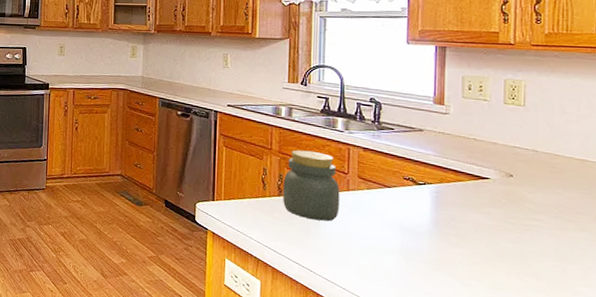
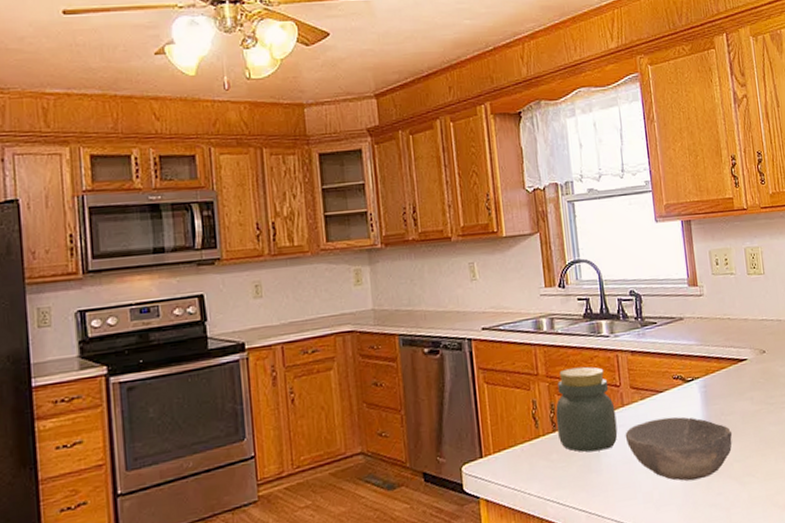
bowl: none [346,208,461,269] -> present [625,416,733,481]

